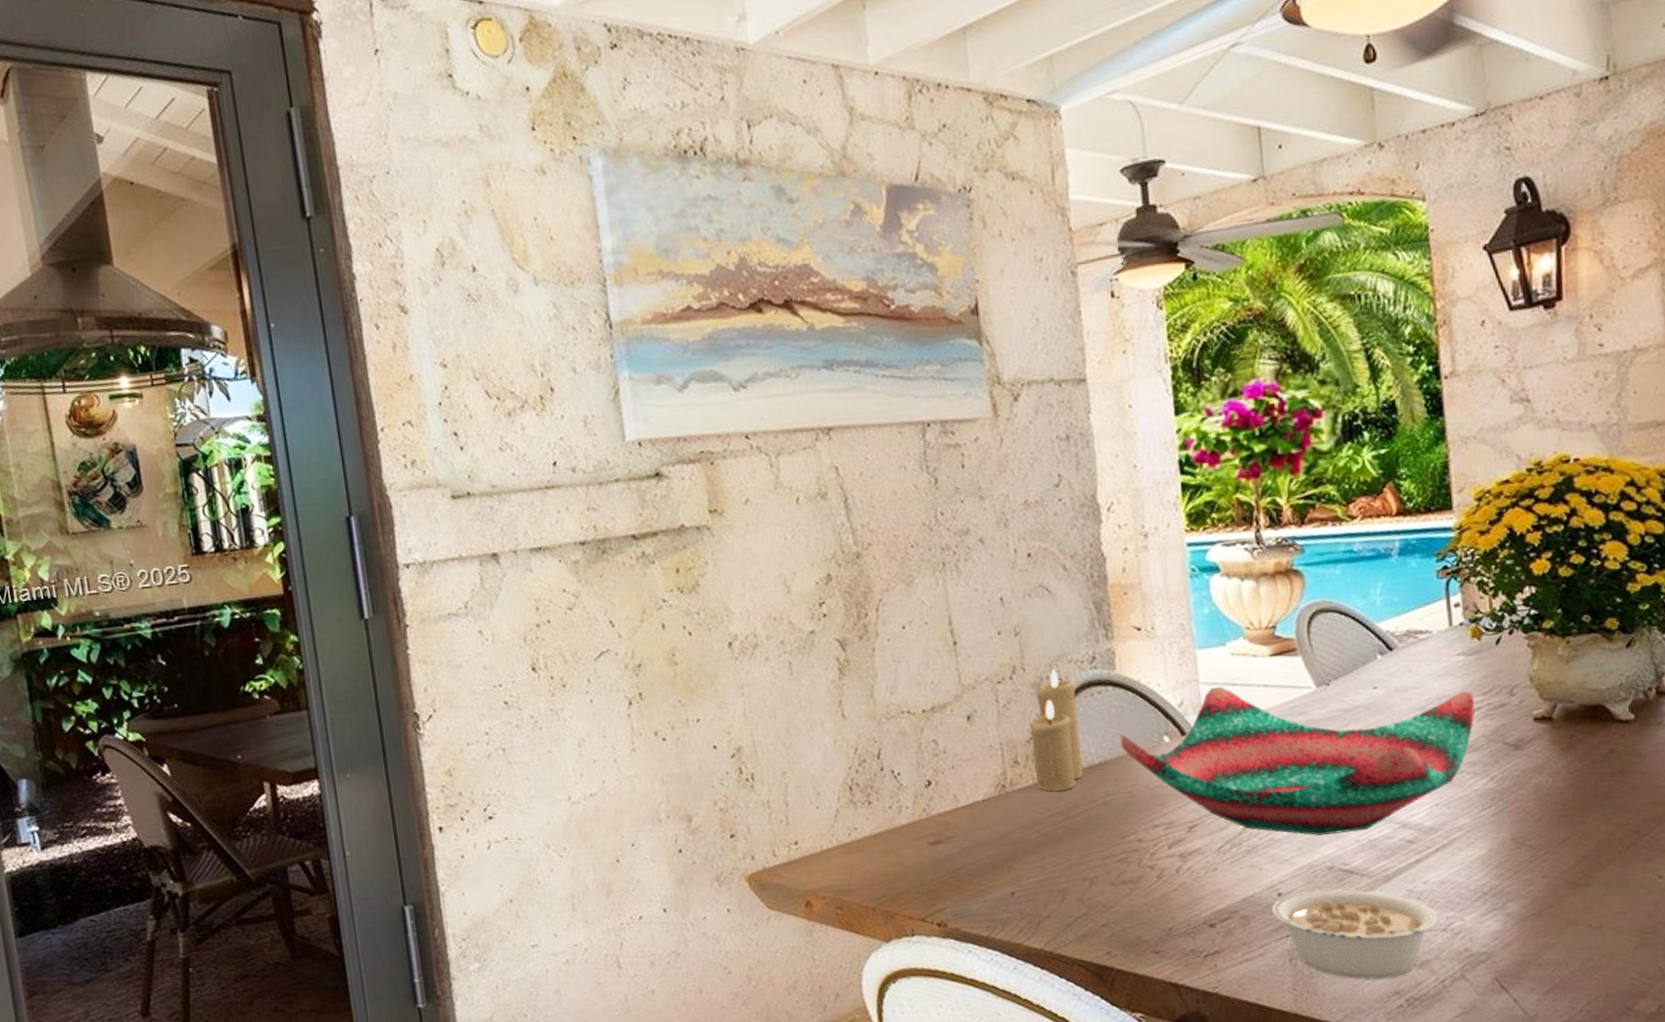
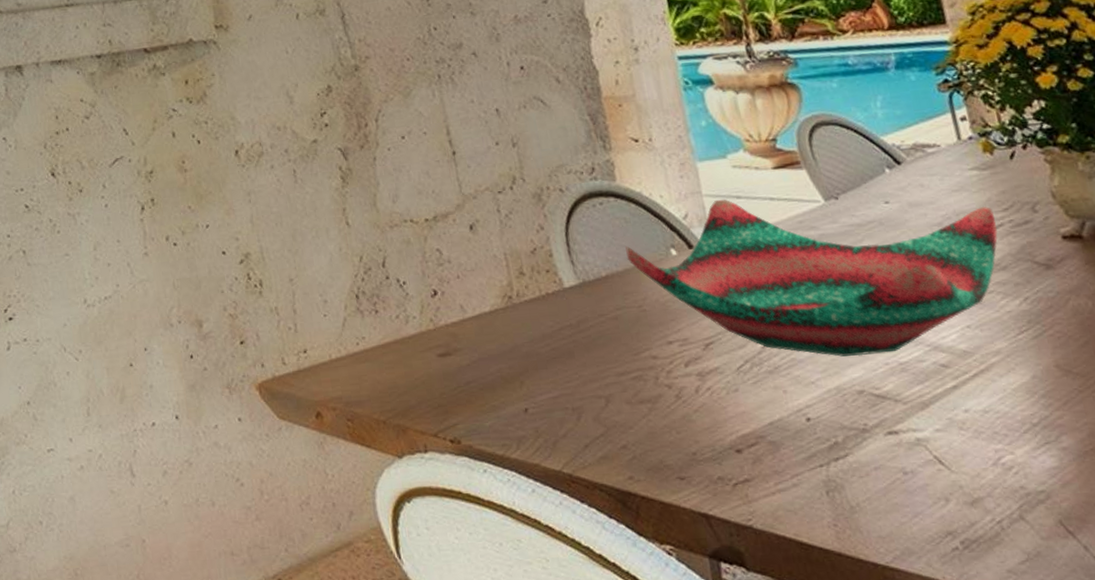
candle: present [1029,669,1084,792] -> none [532,180,591,304]
legume: present [1271,889,1451,979] -> none [800,415,1001,517]

